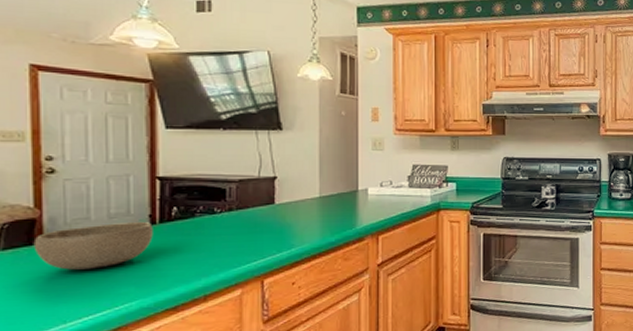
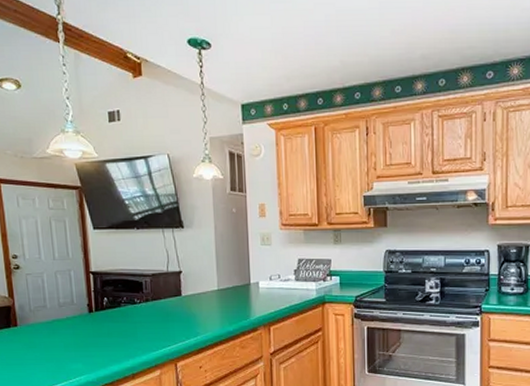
bowl: present [33,222,153,270] -> none [11,310,92,348]

